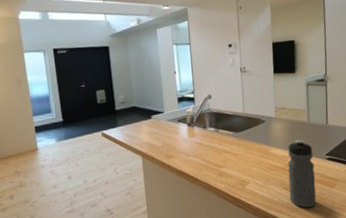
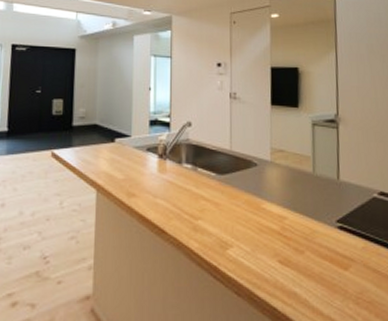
water bottle: present [287,139,316,208] -> none [284,195,323,296]

